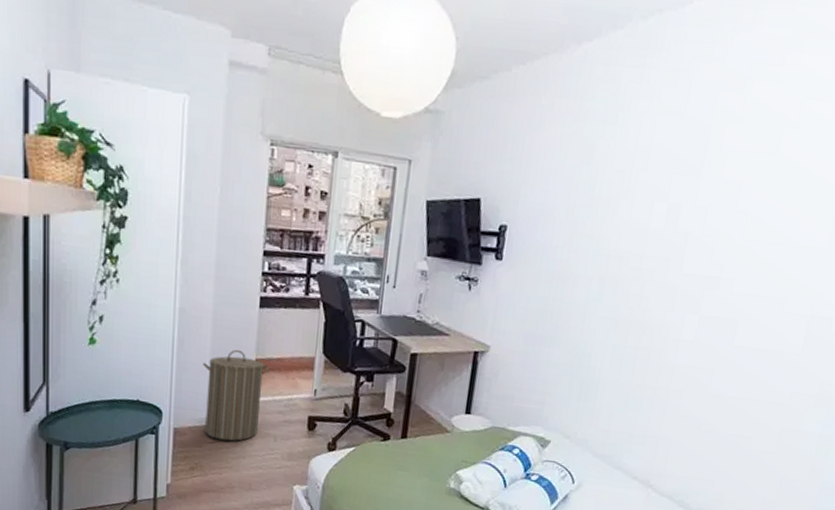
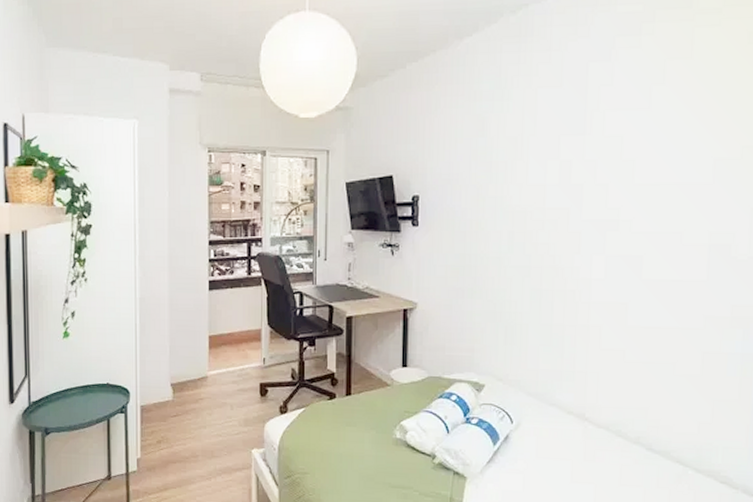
laundry hamper: present [203,349,270,441] -> none [163,329,222,413]

